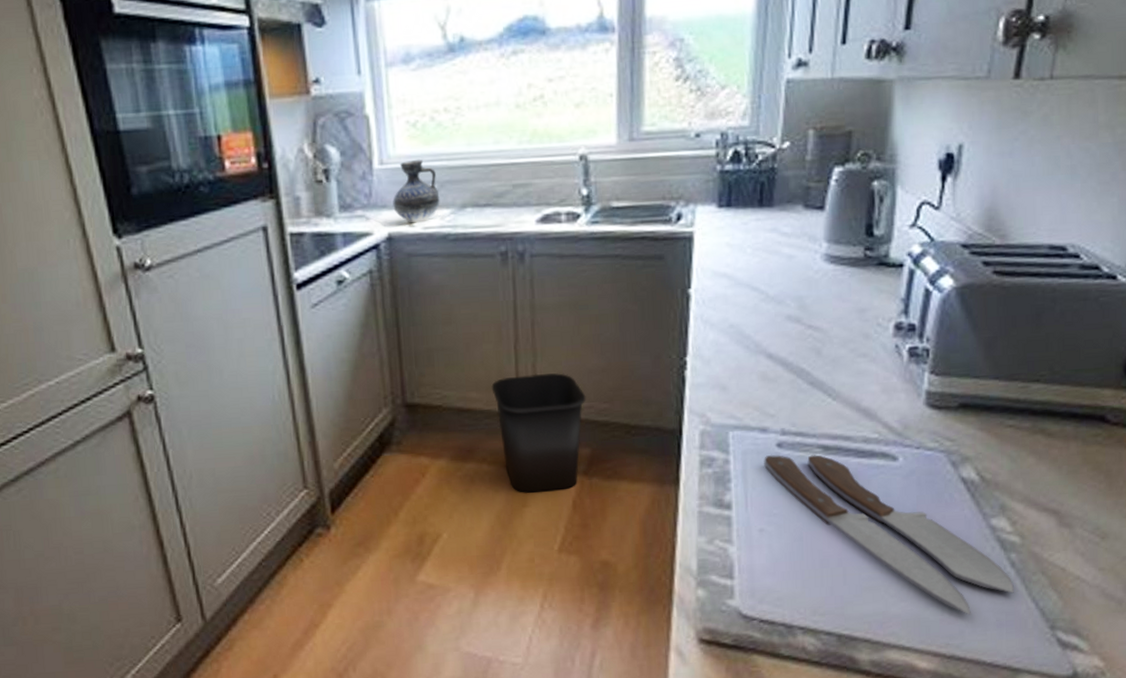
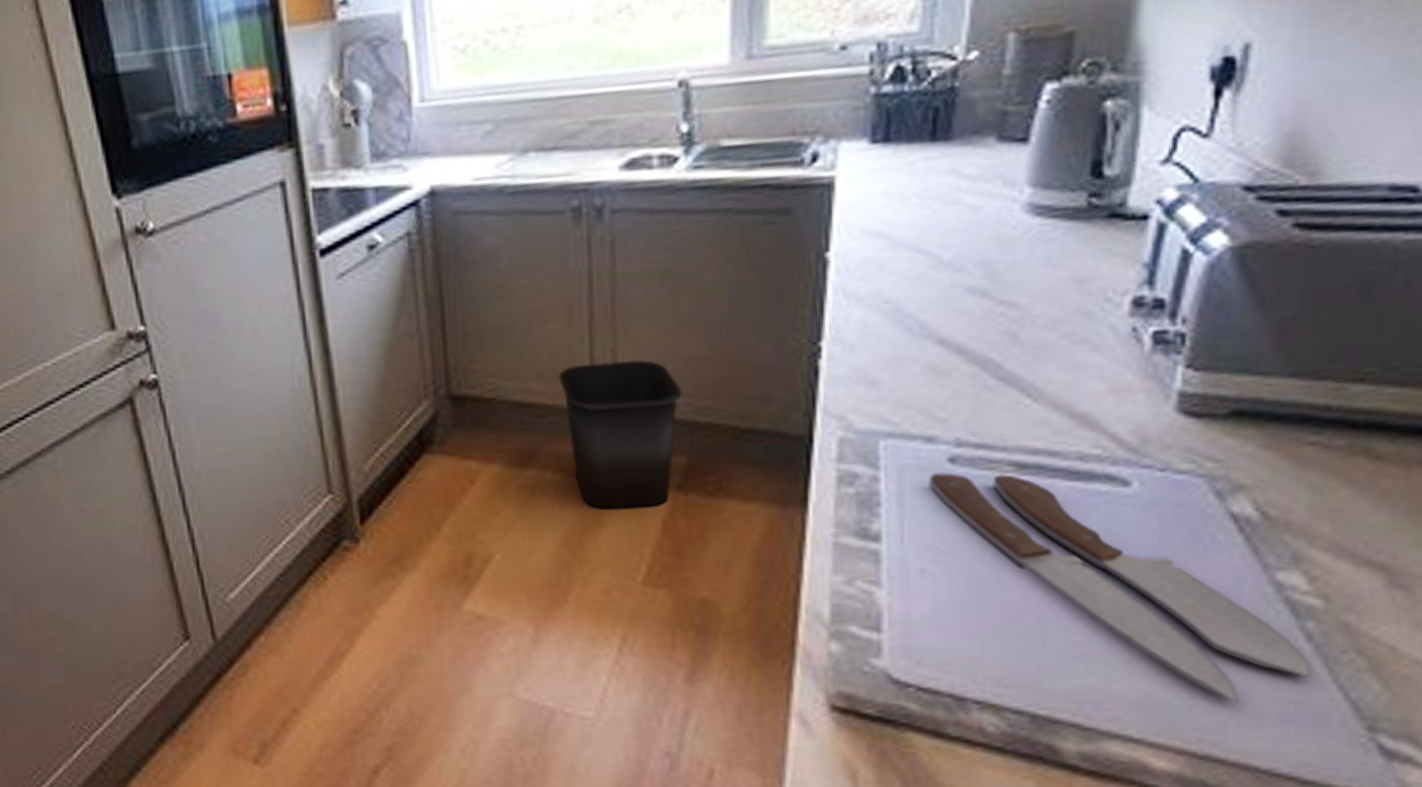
ceramic jug: present [392,159,440,223] -> none [436,93,495,174]

